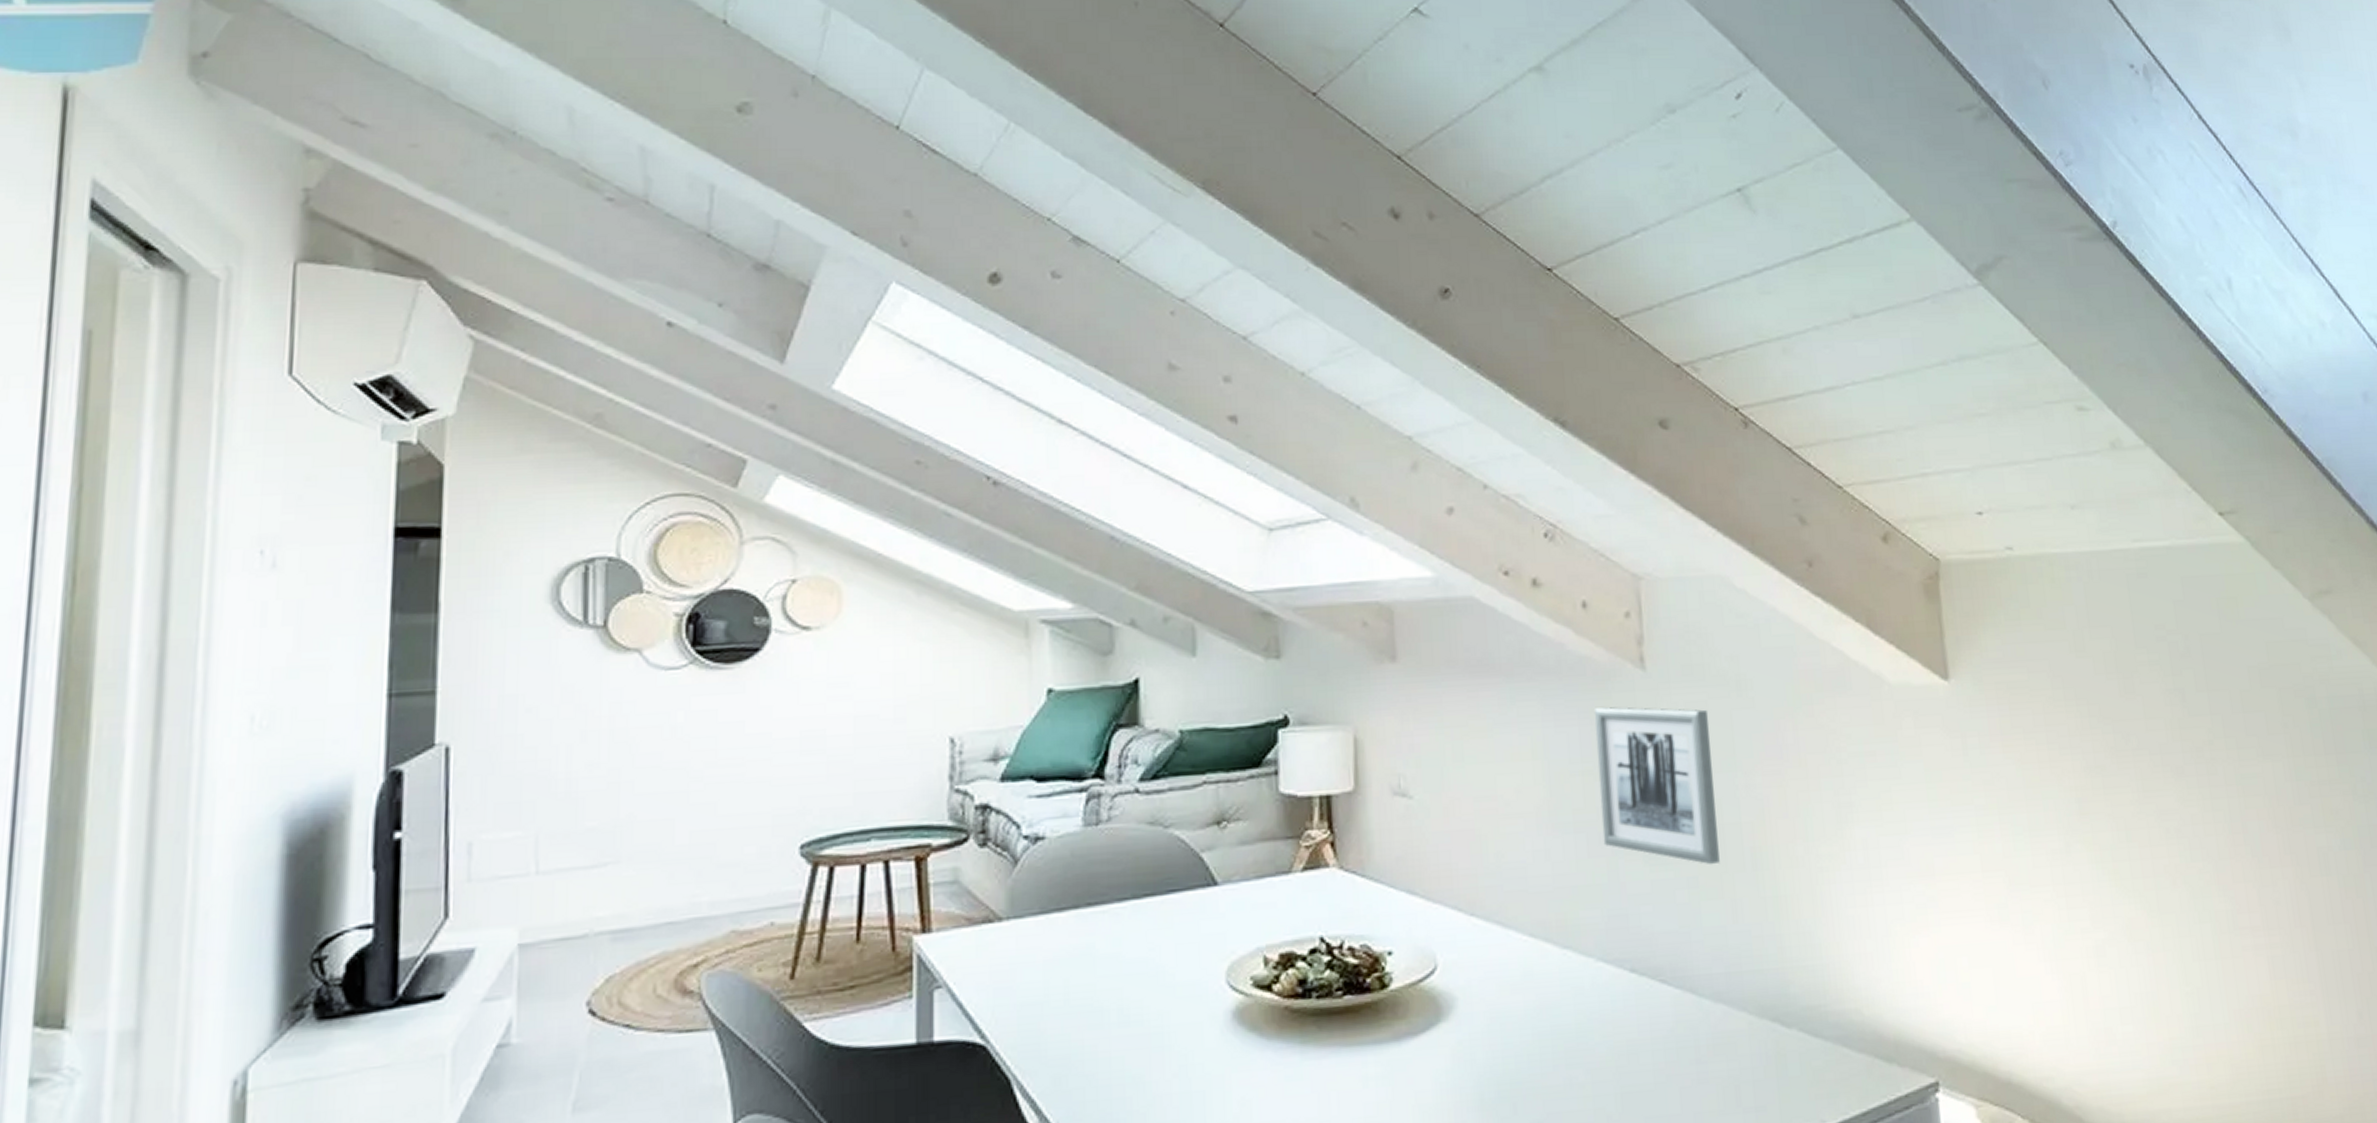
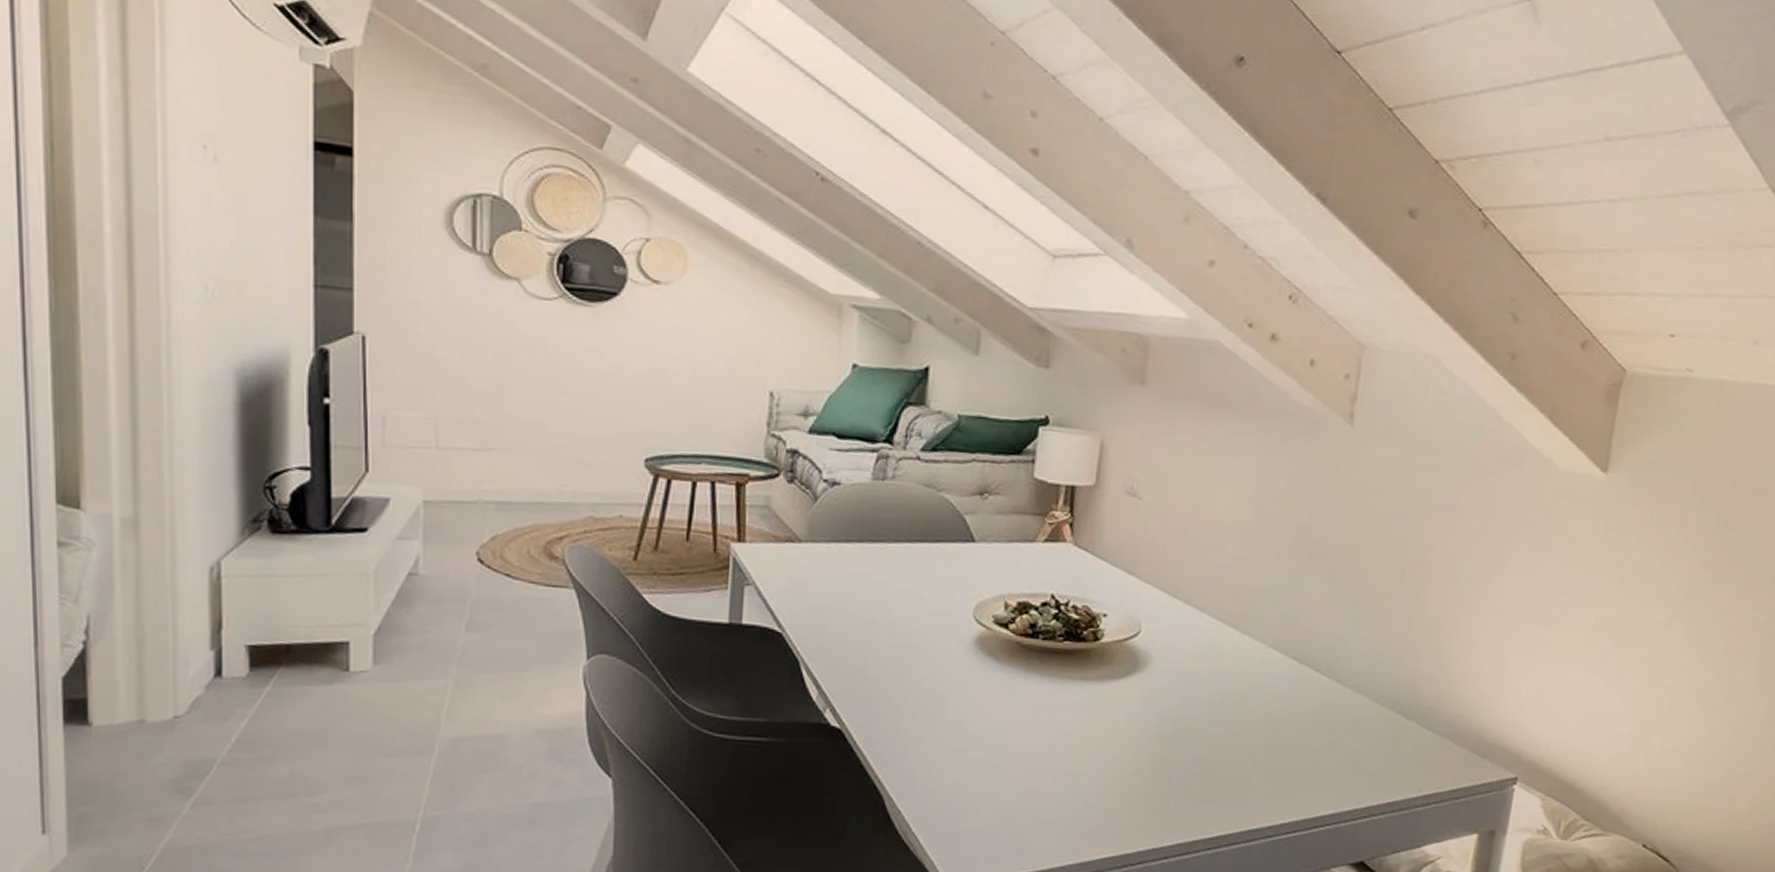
wall art: present [1593,707,1720,865] -> none [1290,450,1398,589]

